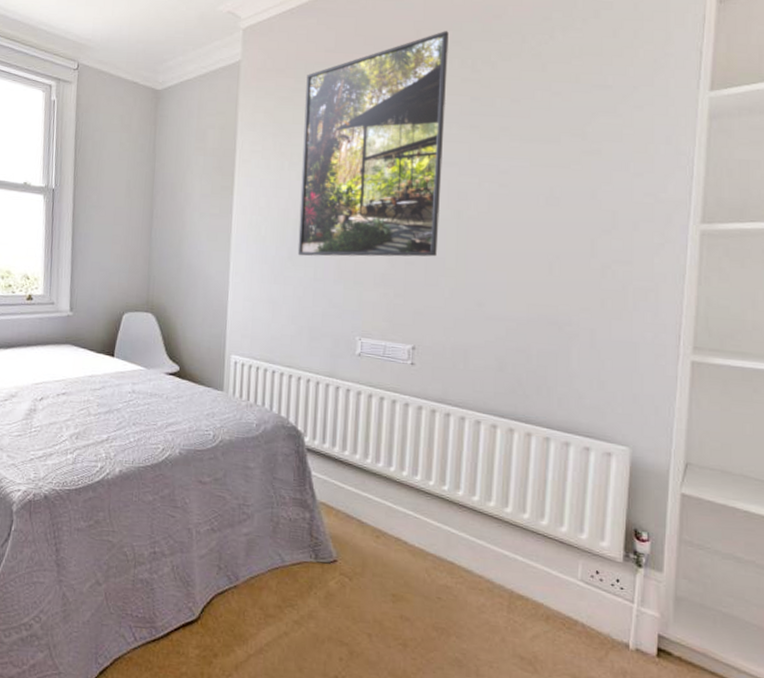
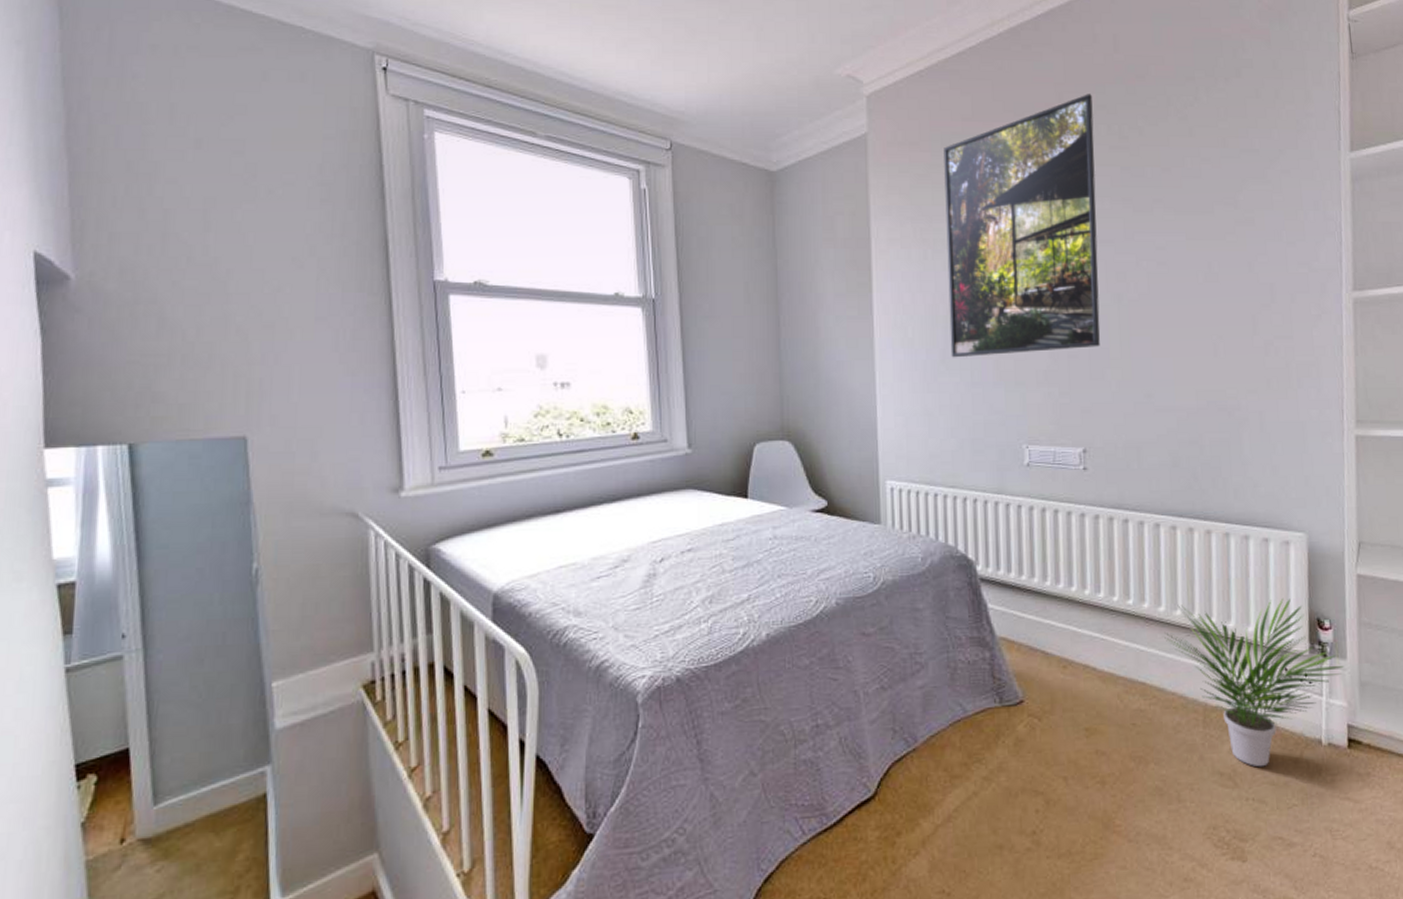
potted plant: none [476,497,660,659] -> present [1164,597,1345,768]

